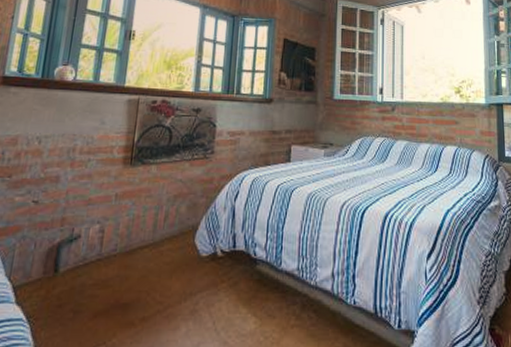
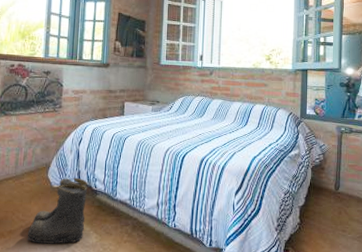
boots: none [164,242,245,334] -> present [27,177,88,244]

